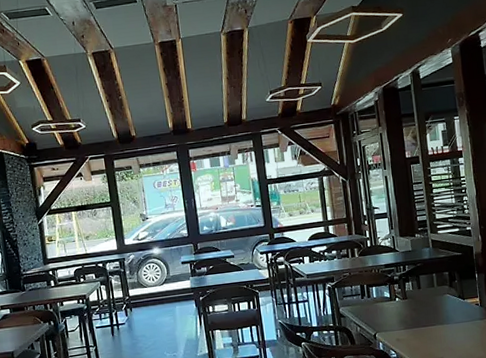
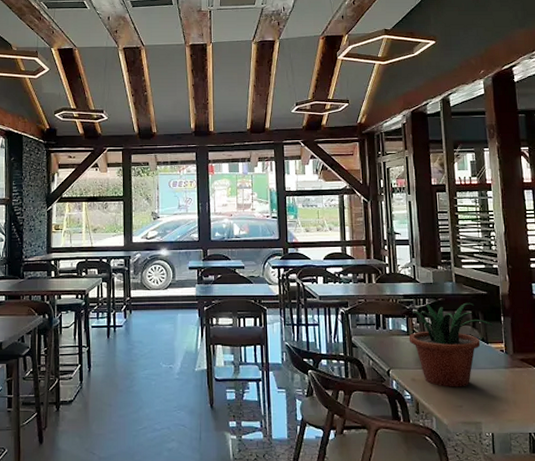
potted plant: none [391,264,468,343] -> present [408,302,493,387]

